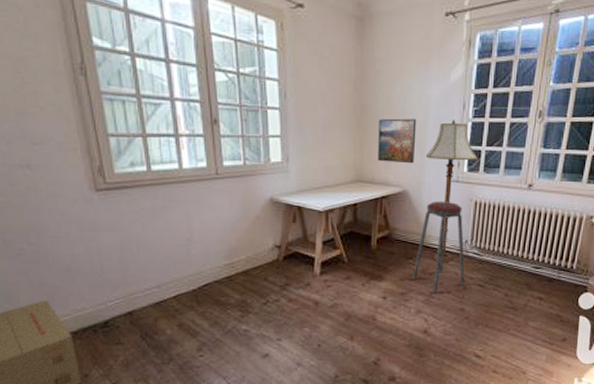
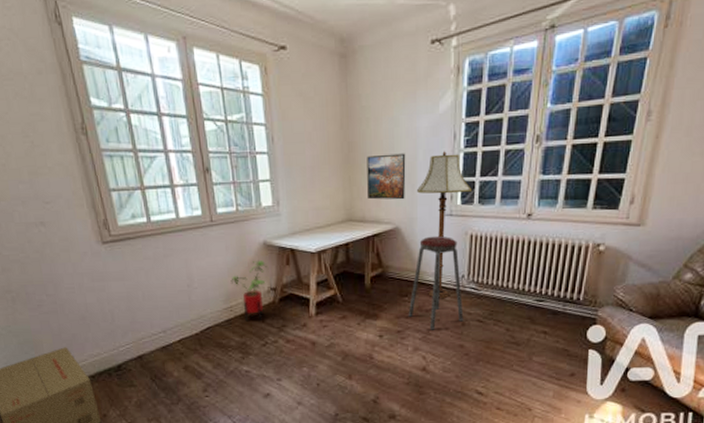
house plant: none [234,217,273,279] -> present [231,261,268,322]

